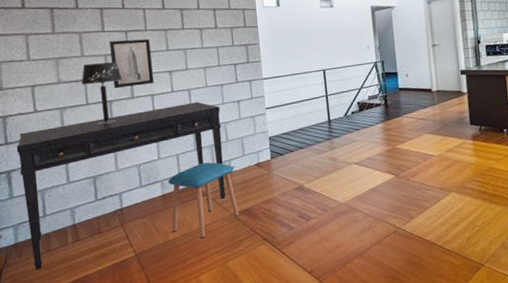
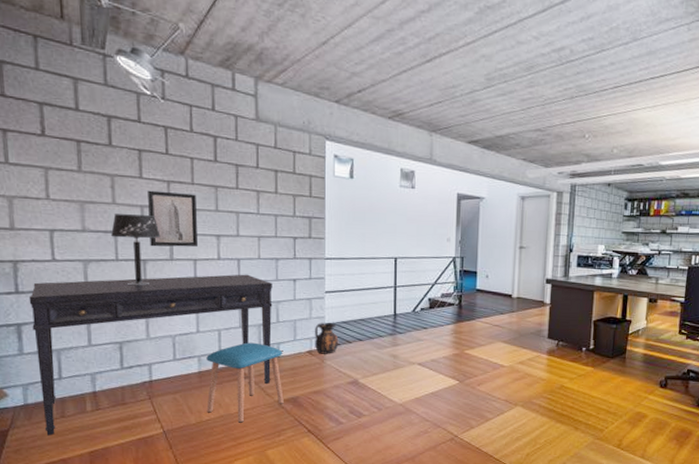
ceramic jug: none [260,135,283,166] -> present [315,323,339,354]

